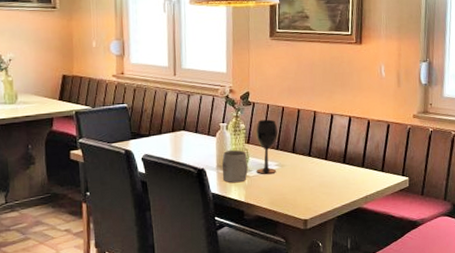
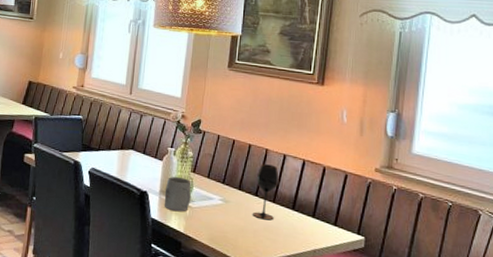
wine glass: present [256,119,278,174] -> none [199,150,226,208]
wineglass: none [308,125,329,177] -> present [253,164,279,221]

